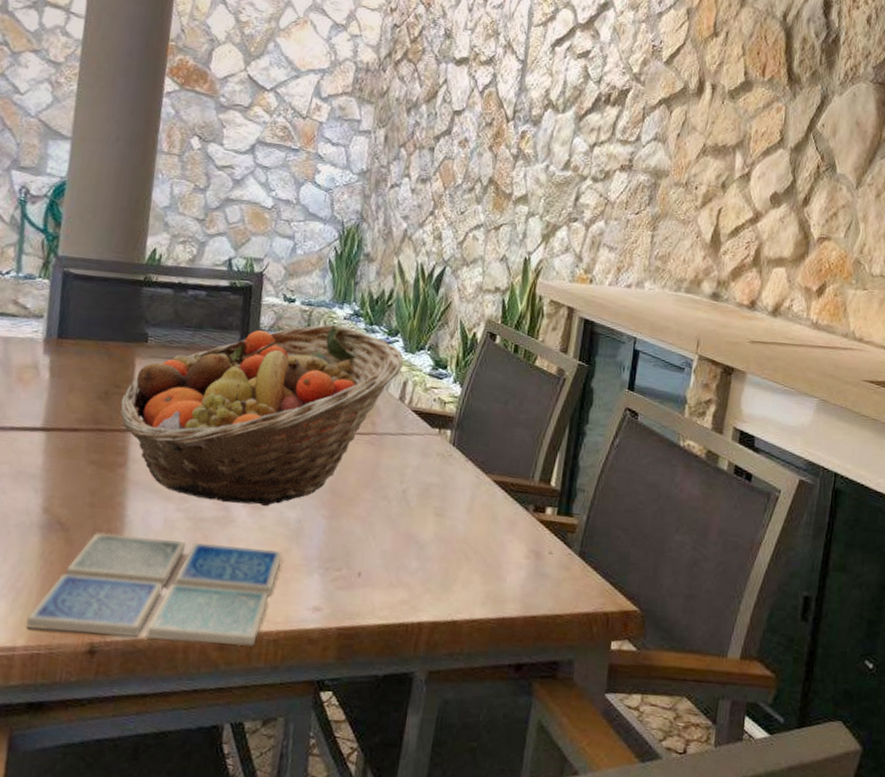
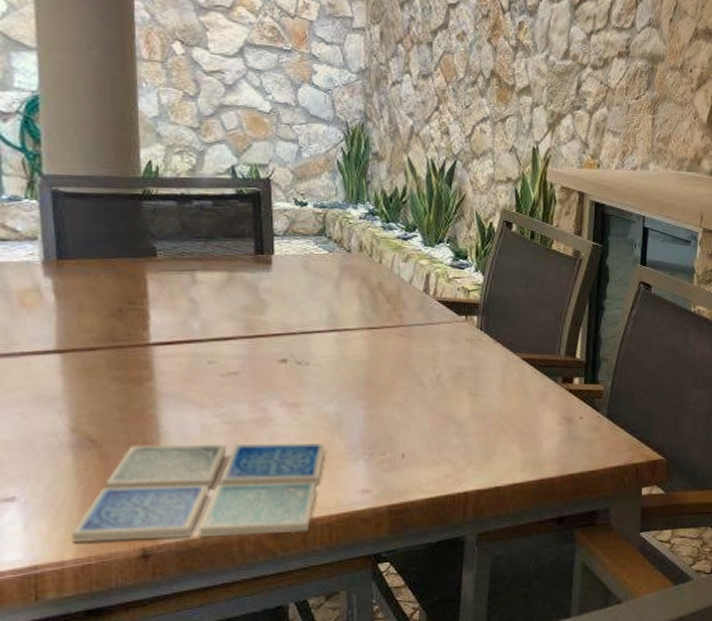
fruit basket: present [119,324,403,507] -> none [137,225,423,404]

